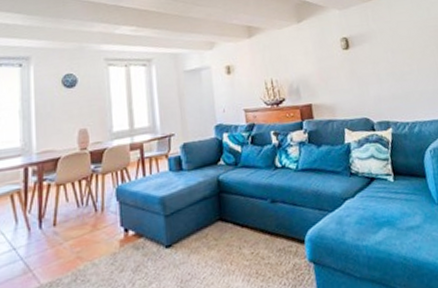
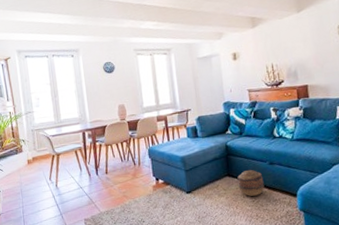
basket: none [232,210,266,247] -> present [237,169,265,196]

